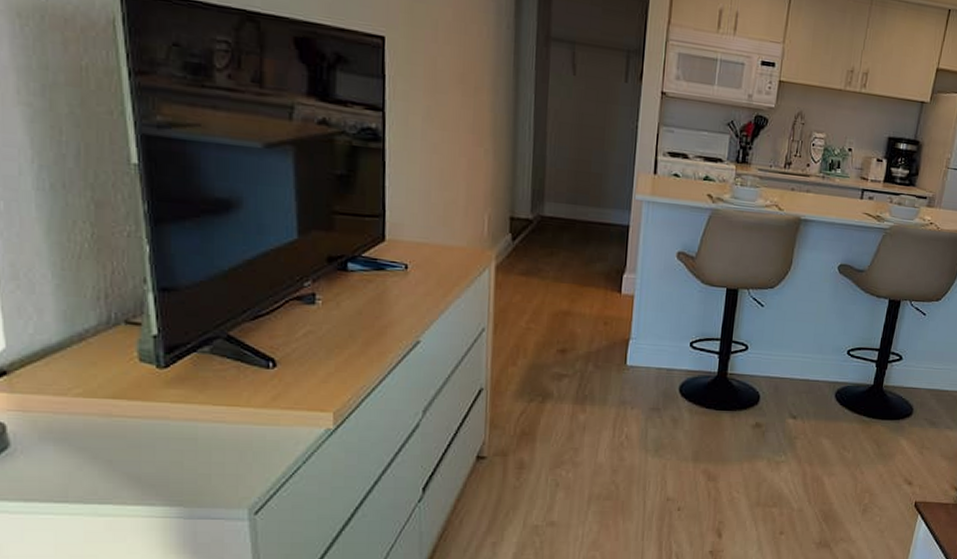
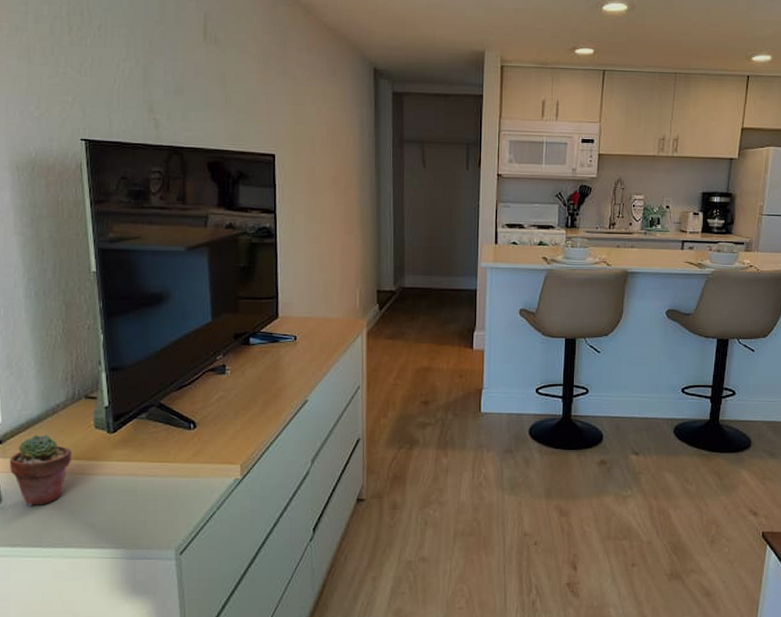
potted succulent: none [18,366,109,454] -> present [9,435,73,507]

